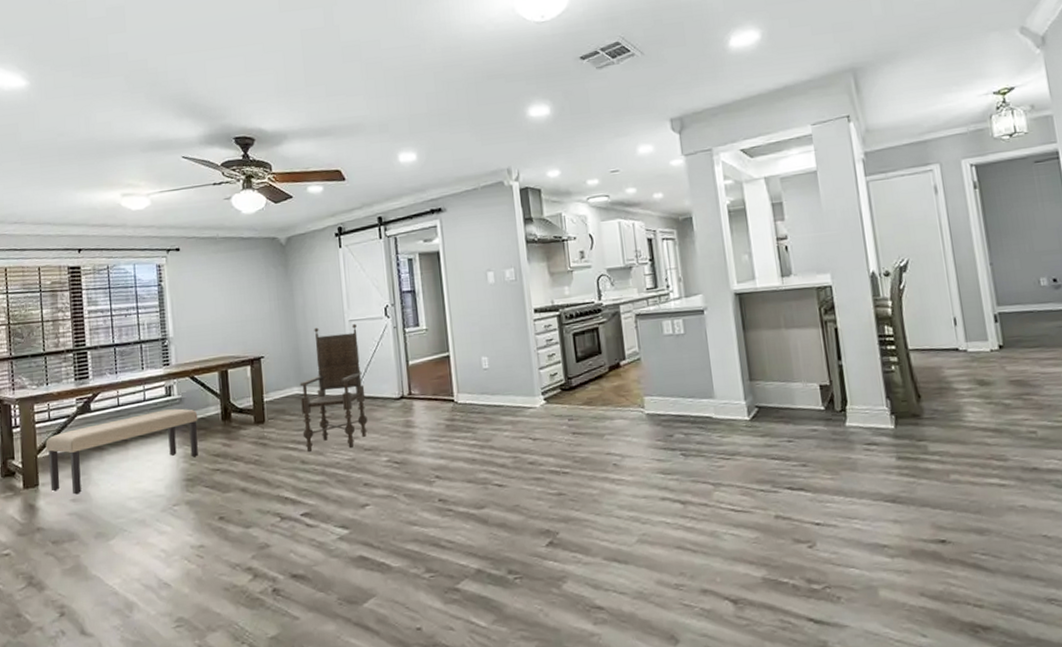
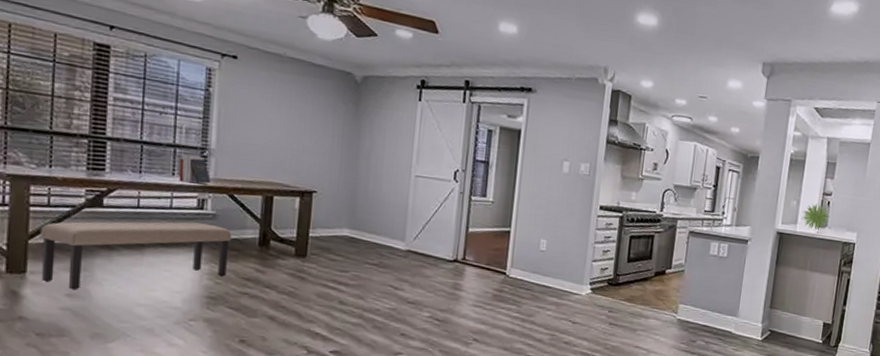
books: none [145,346,173,374] -> present [179,154,211,184]
armchair: present [299,323,368,453] -> none [345,175,422,299]
plant: none [758,251,793,282] -> present [801,203,831,231]

